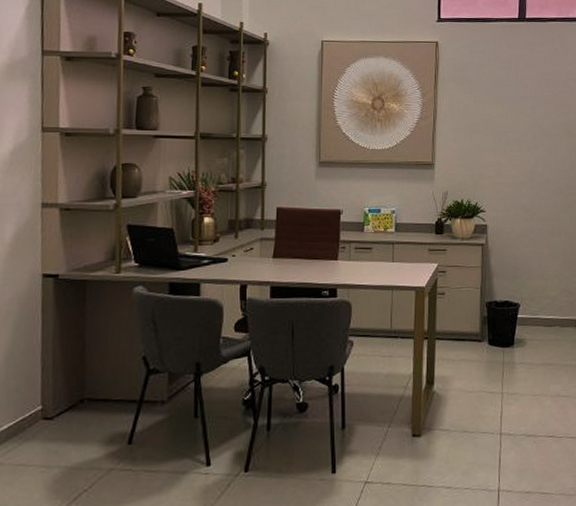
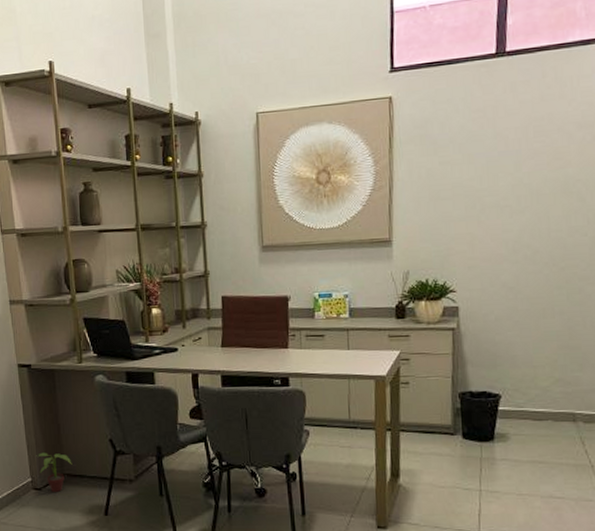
potted plant: none [52,374,96,422] -> present [36,452,72,493]

